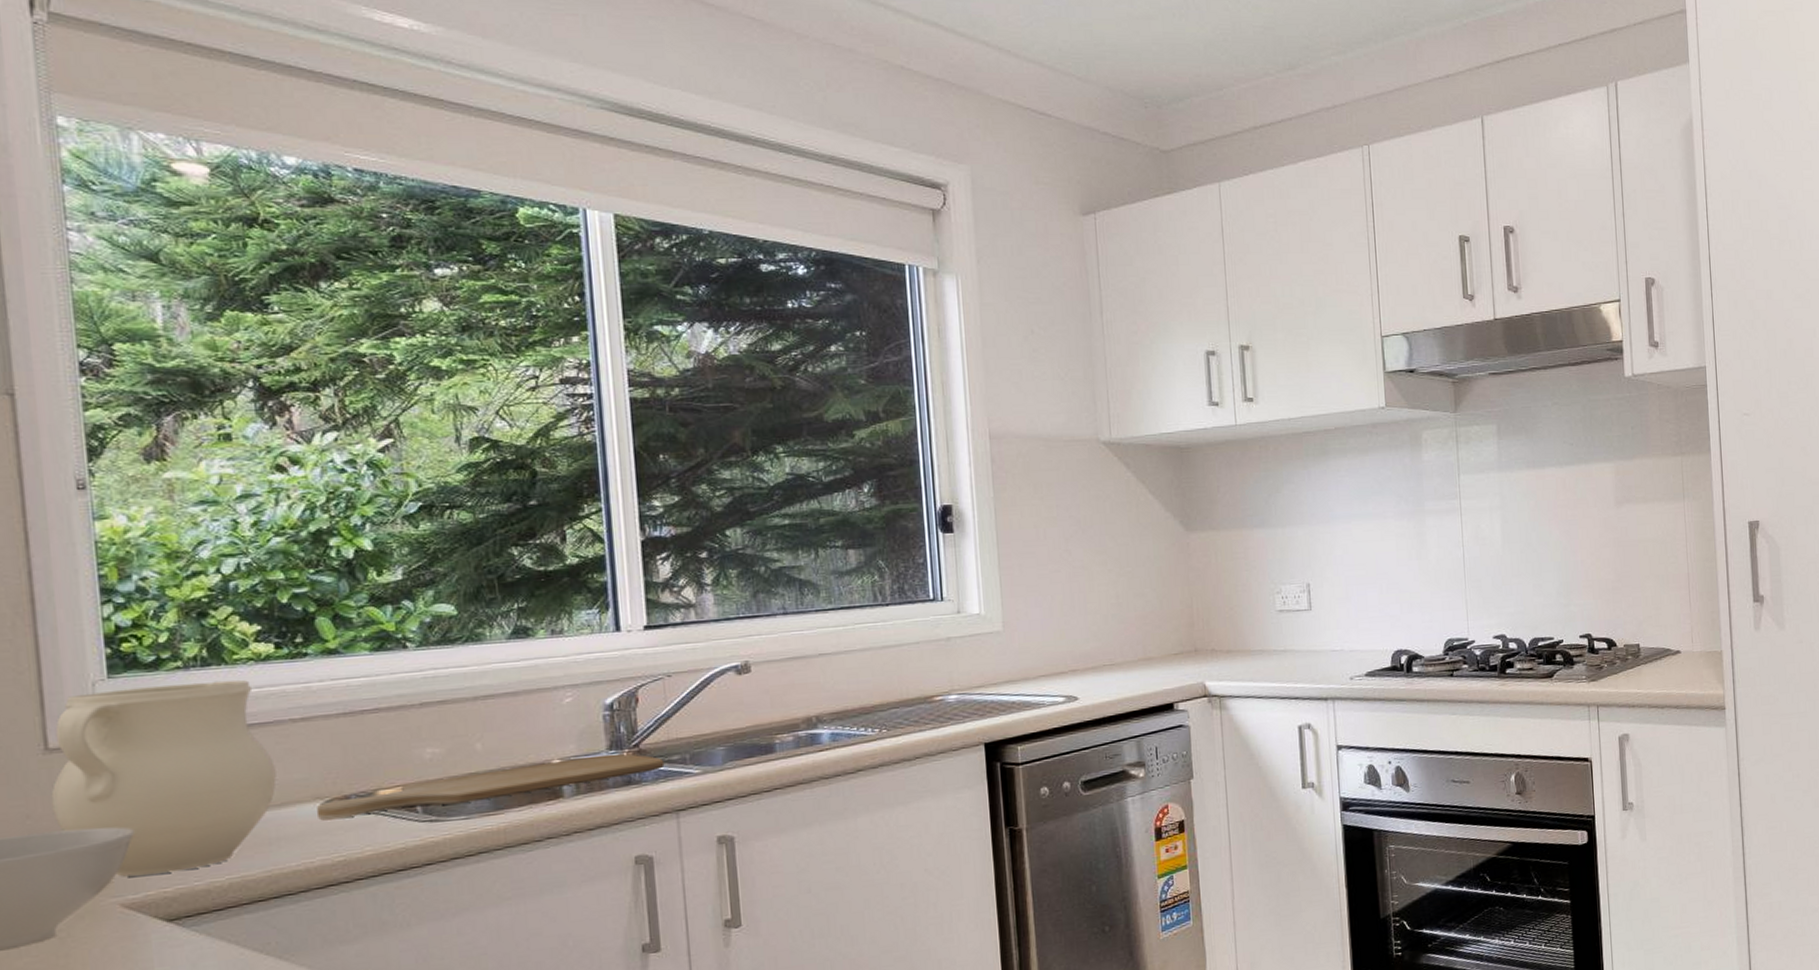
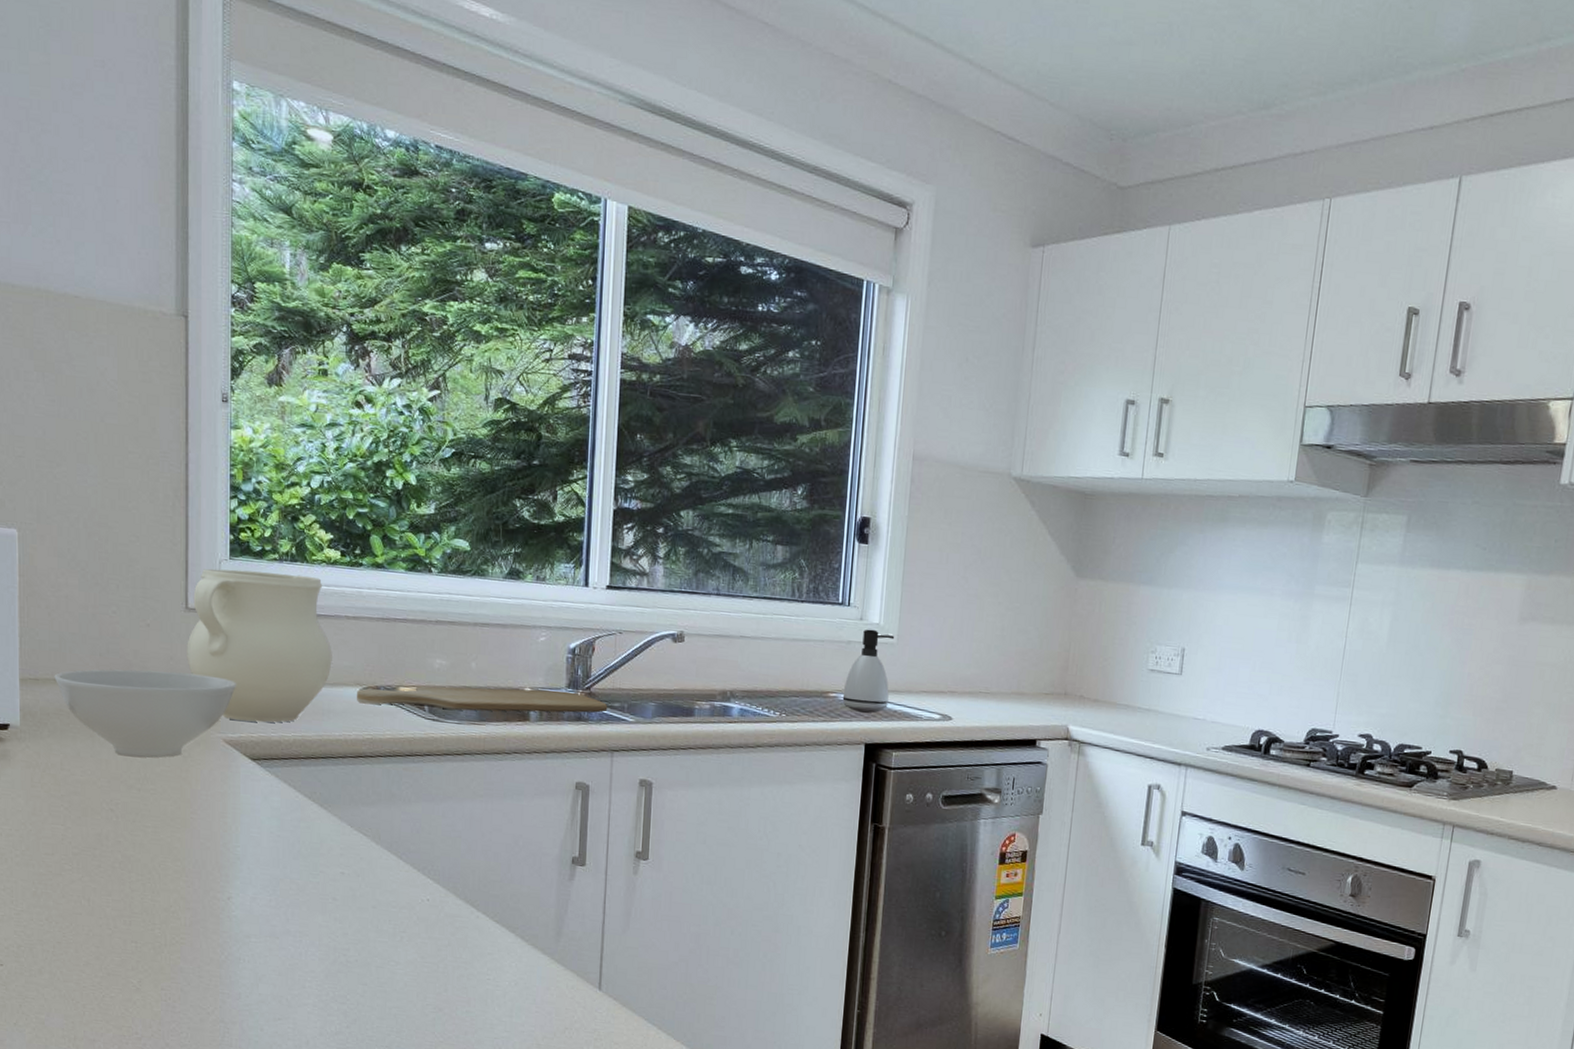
soap dispenser: none [950,621,1004,712] -> present [842,629,895,714]

